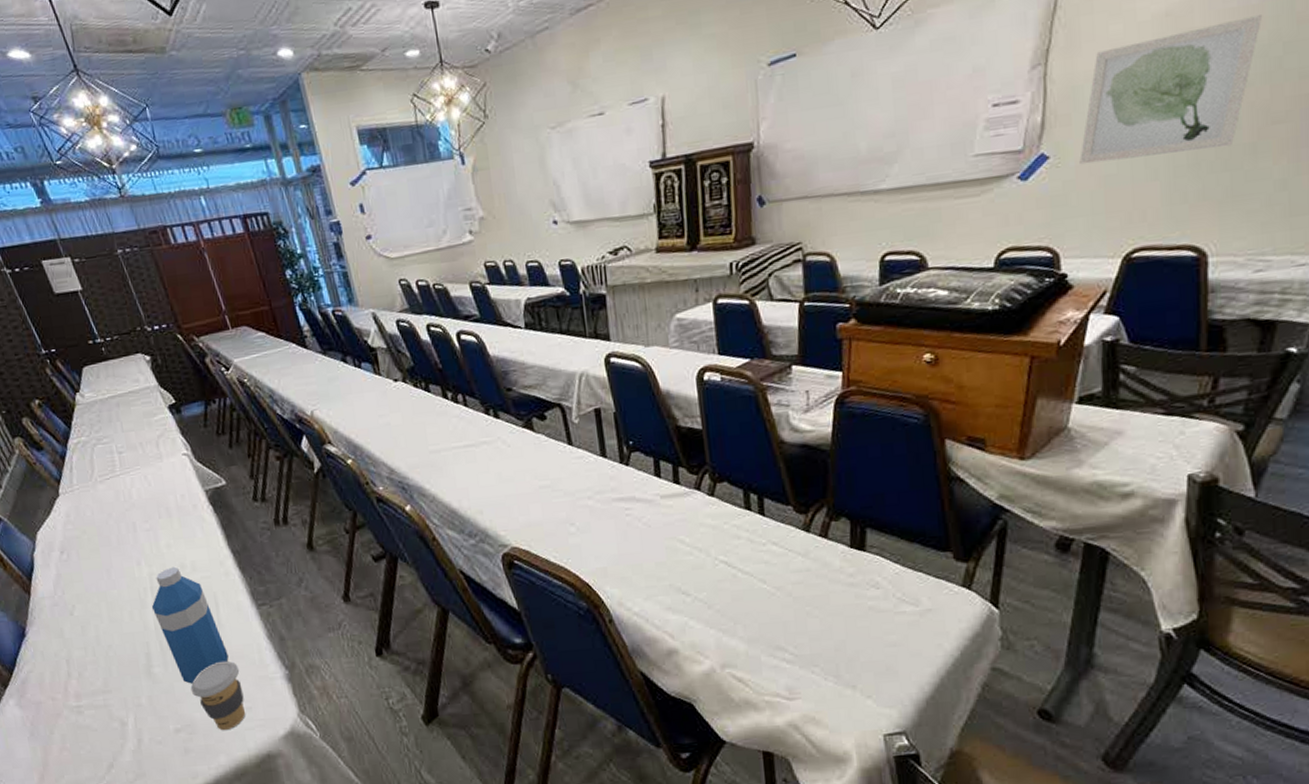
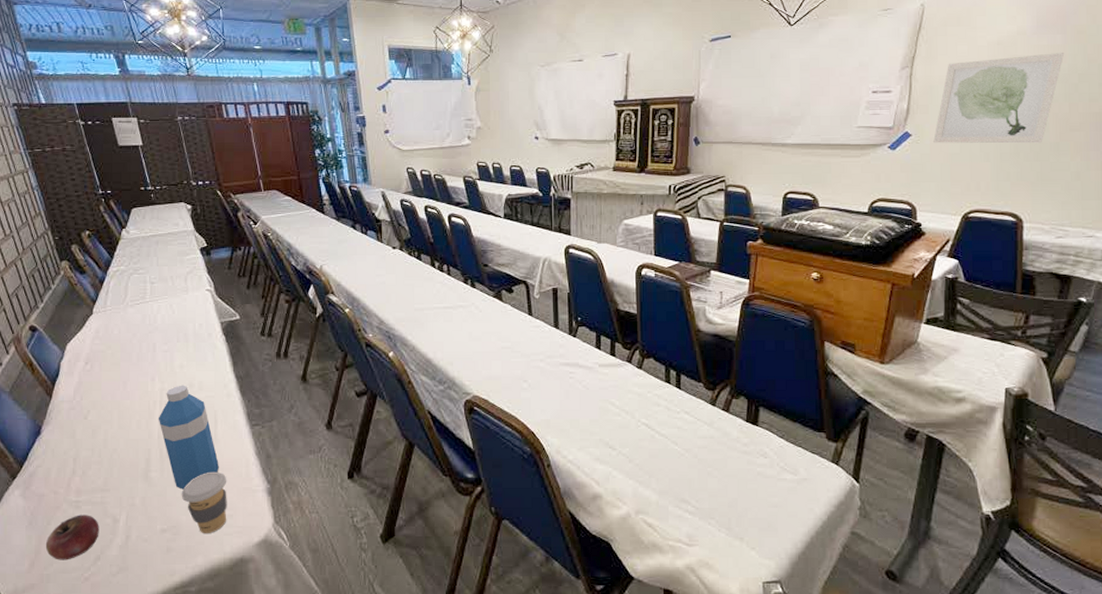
apple: none [52,720,108,771] -> present [45,515,99,560]

